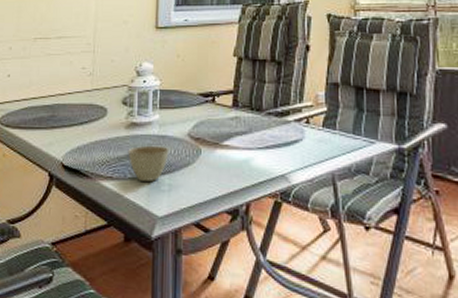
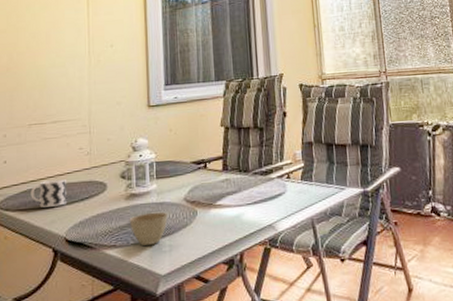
cup: none [31,99,67,128] -> present [30,179,66,208]

